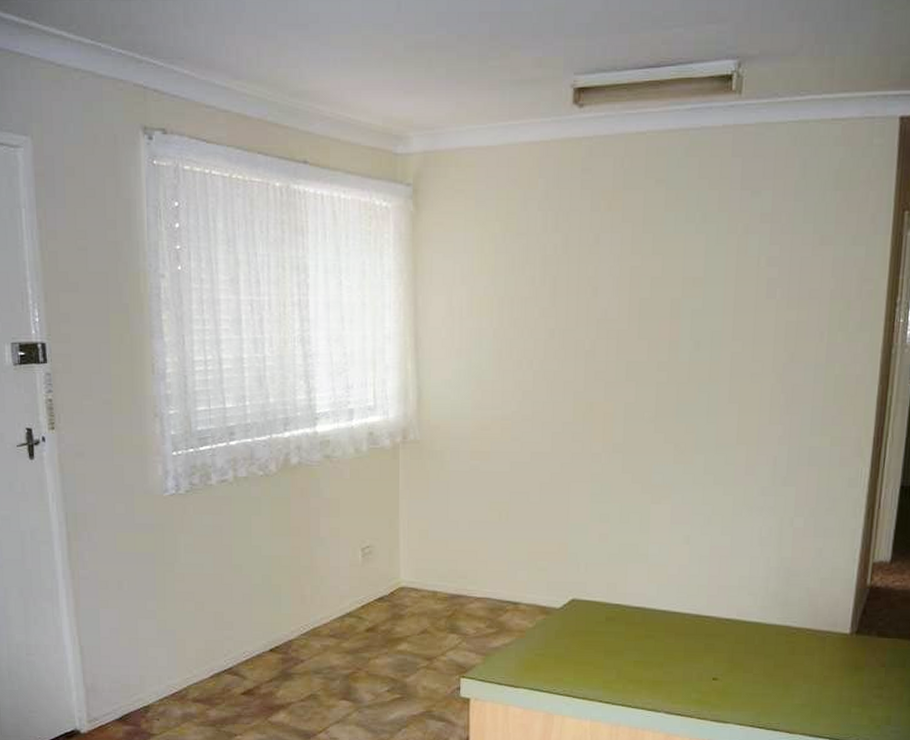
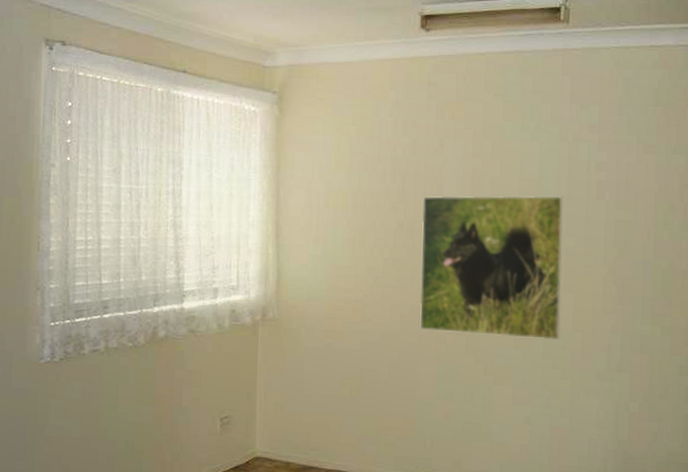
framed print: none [572,296,731,455] -> present [419,195,564,340]

